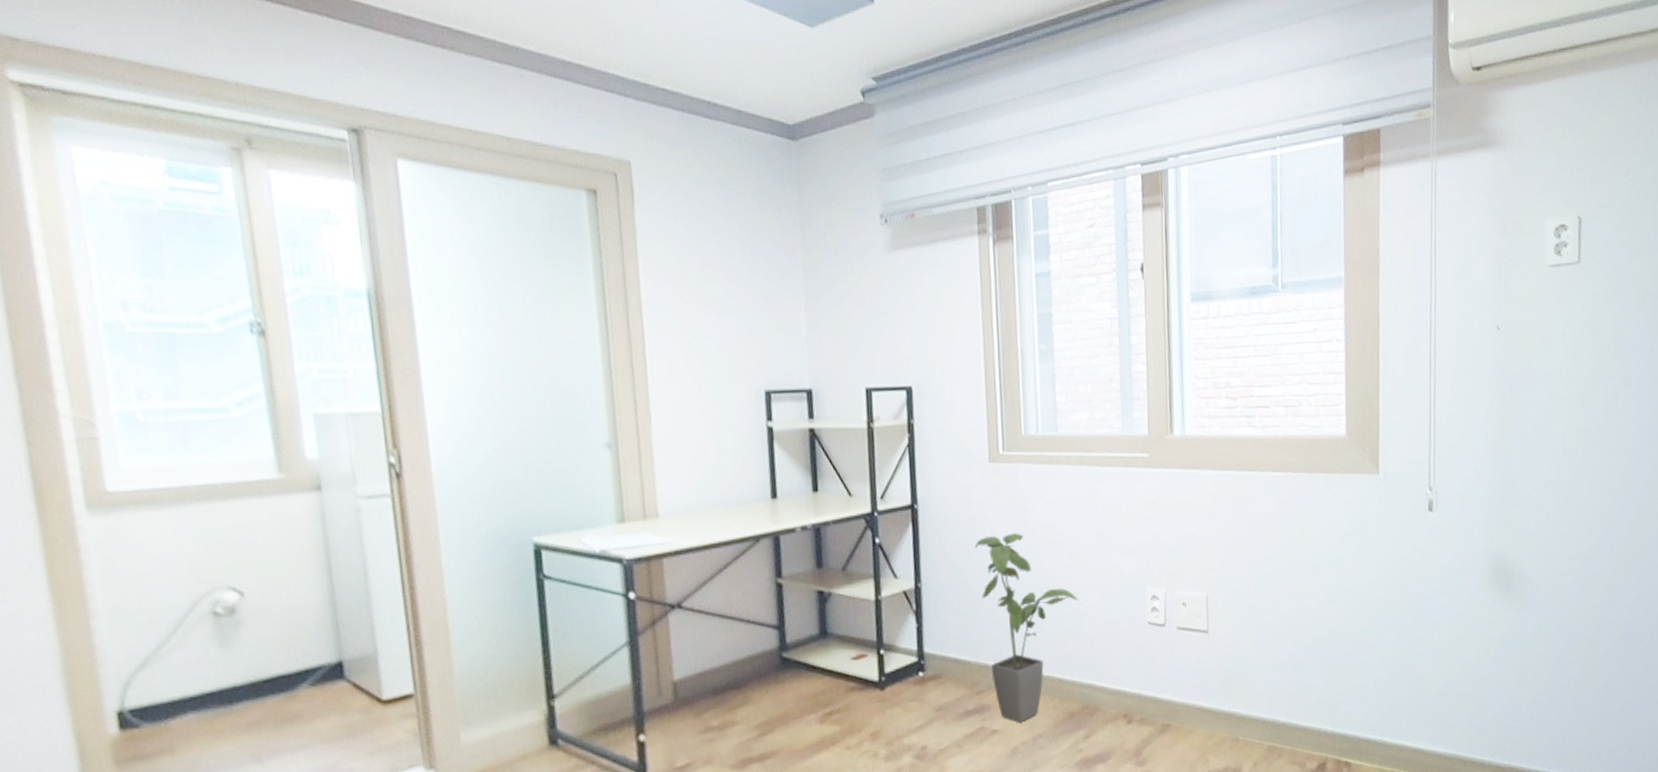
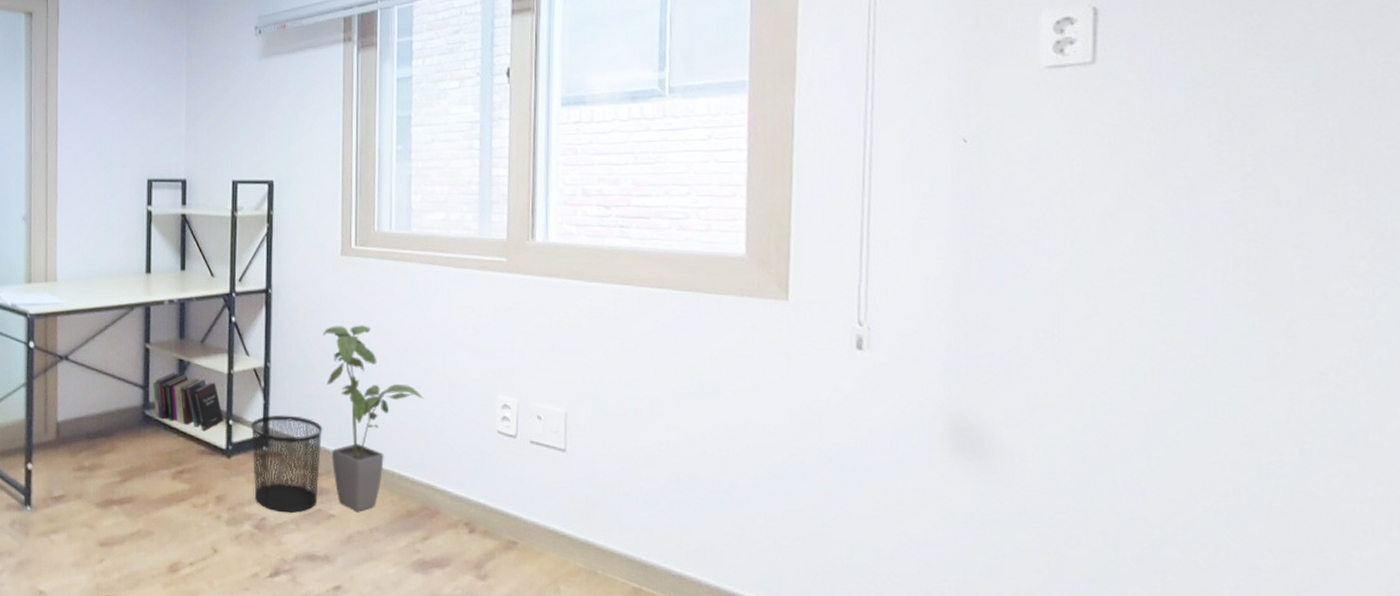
books: none [789,606,874,665] -> present [153,372,223,430]
waste bin: none [904,634,981,737] -> present [251,414,323,514]

